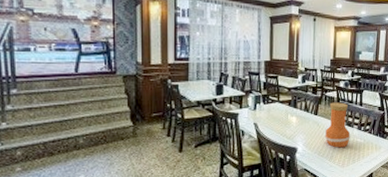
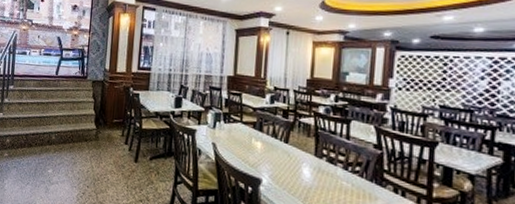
vase: present [324,102,351,148] -> none [296,130,333,190]

